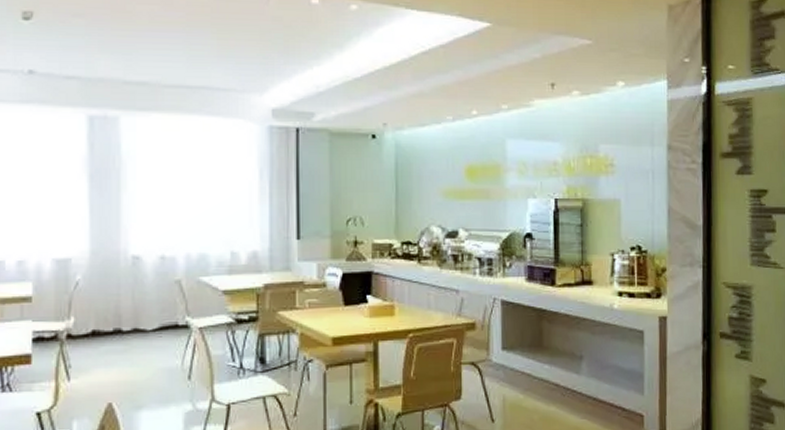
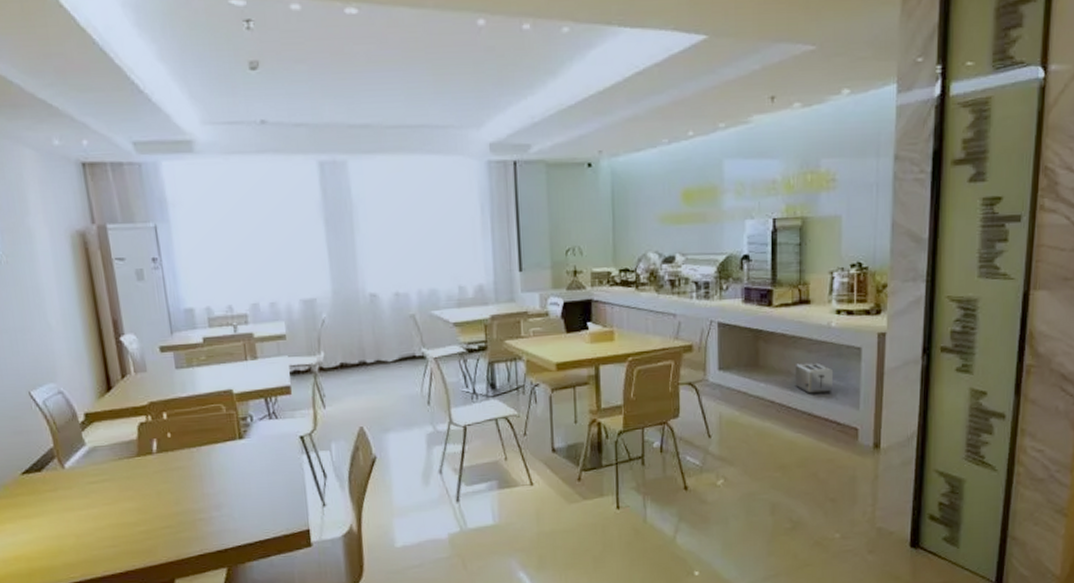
toaster: none [579,345,618,378] -> present [795,362,834,394]

